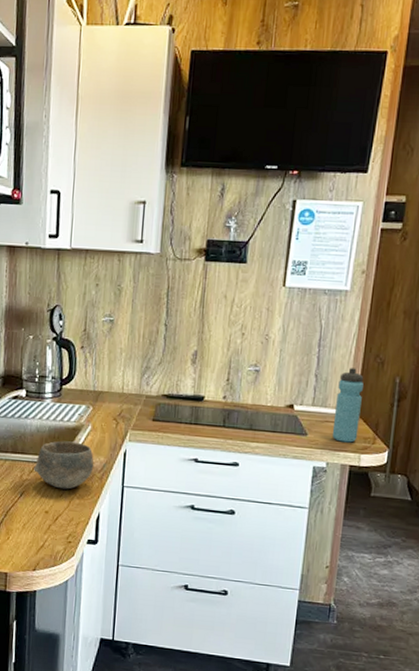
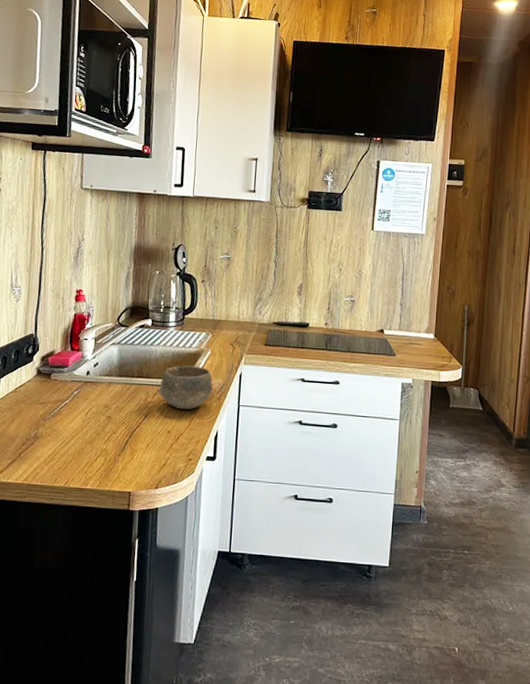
water bottle: present [332,368,364,443] -> none [416,298,440,362]

